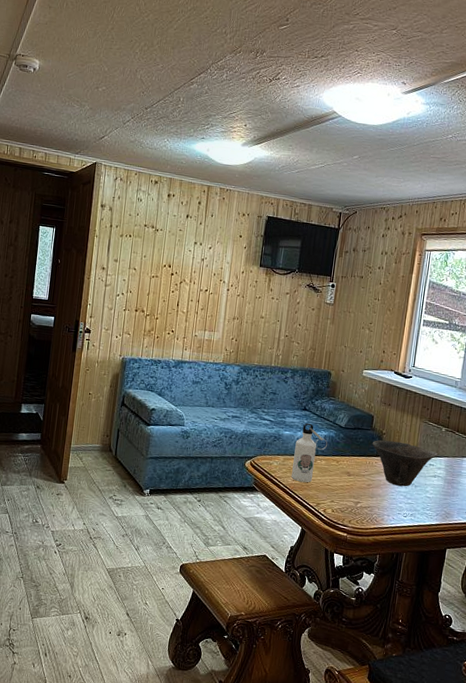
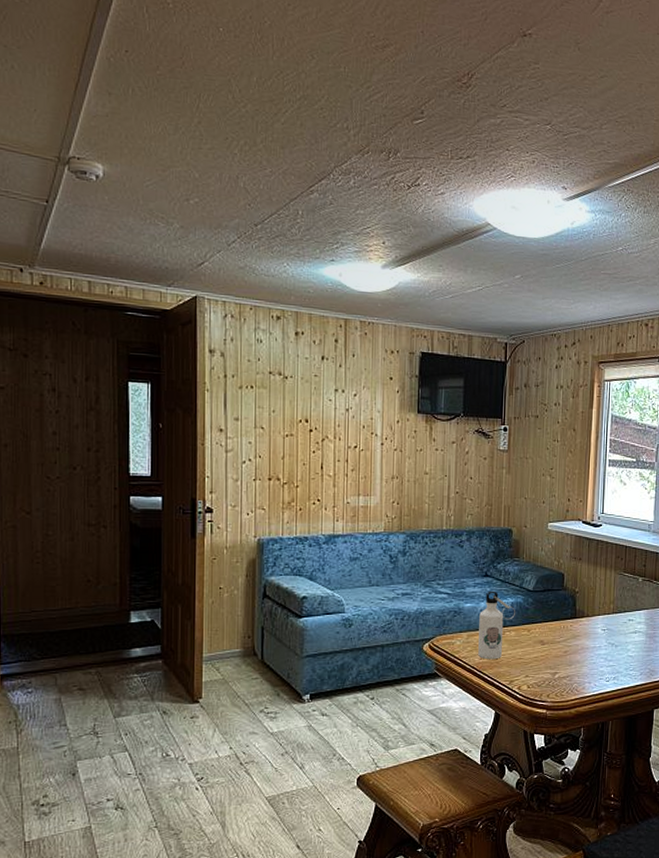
bowl: present [372,440,439,487] -> none [565,599,637,649]

